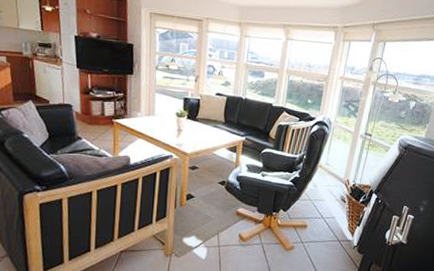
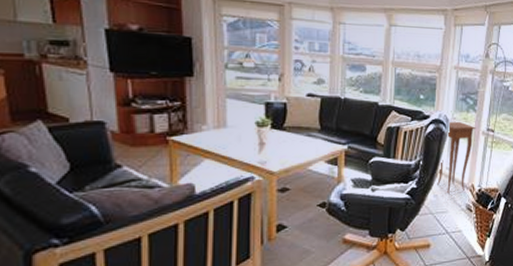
side table: none [317,125,355,184] -> present [437,122,476,193]

